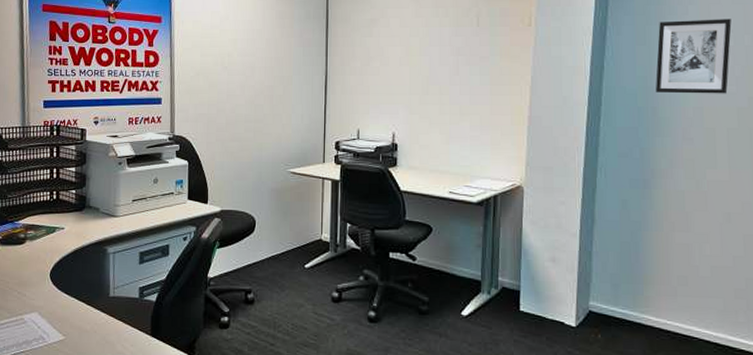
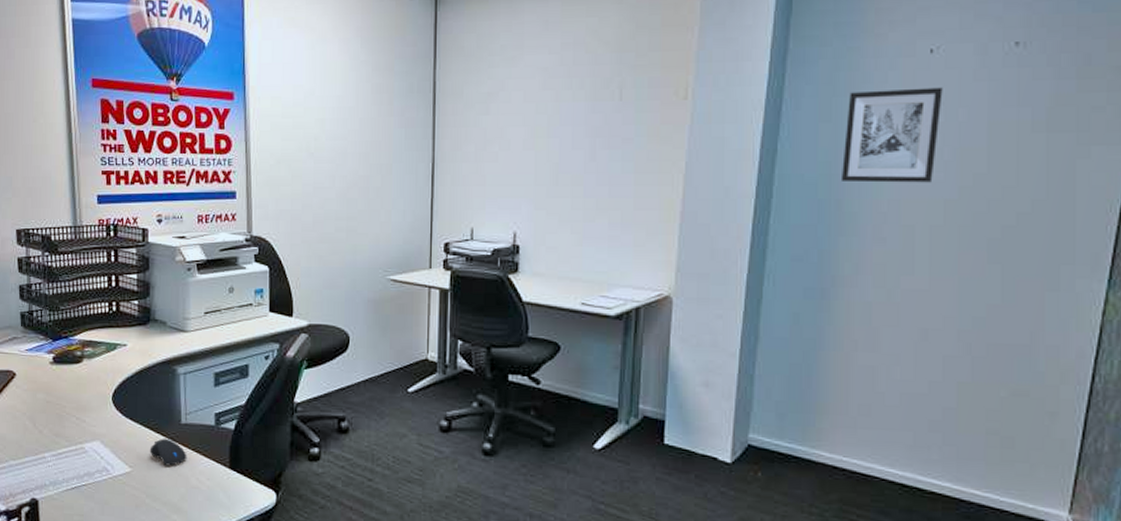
computer mouse: none [81,309,114,334] -> present [149,438,187,466]

